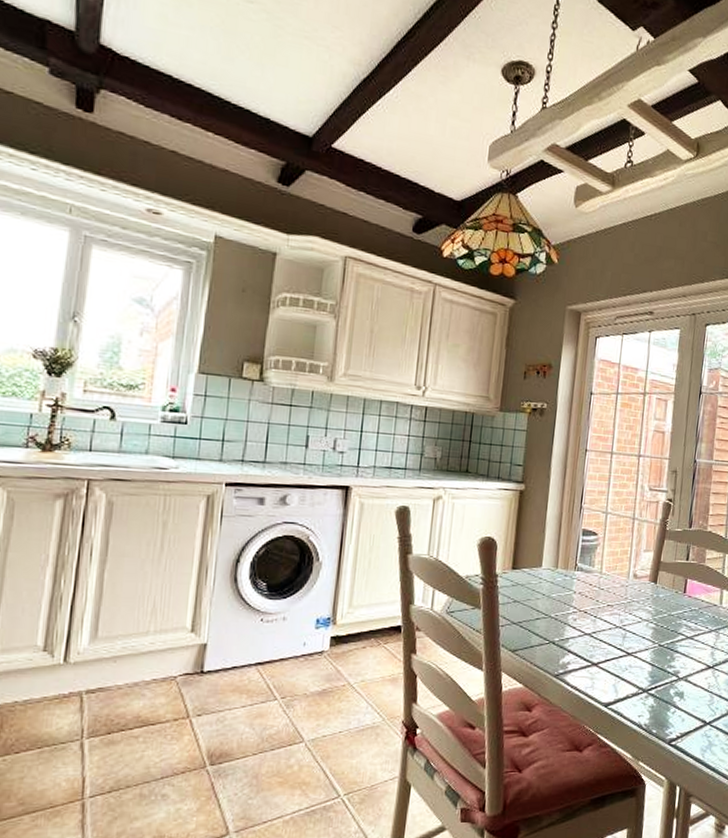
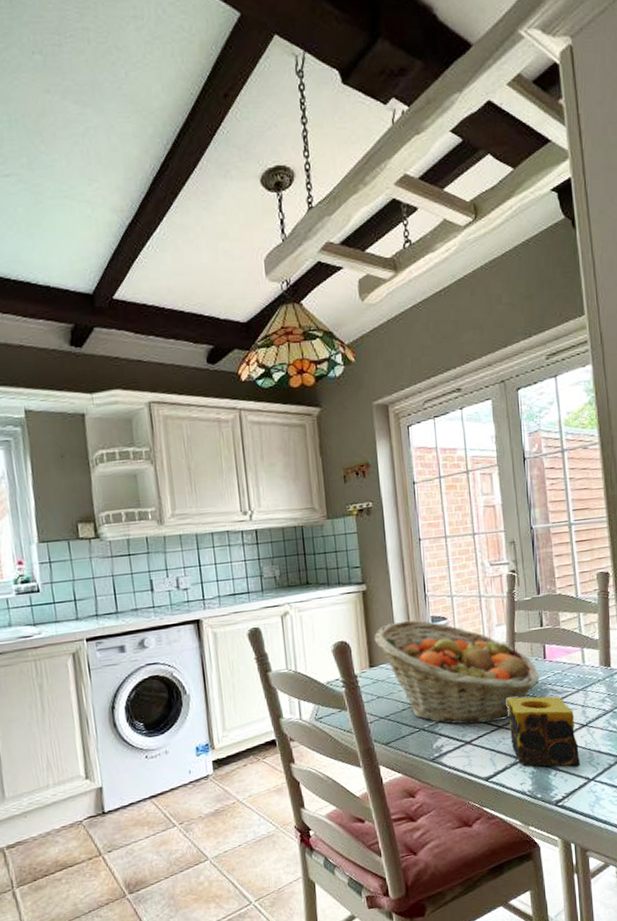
fruit basket: none [522,528,676,647] -> present [374,620,539,725]
candle: none [637,625,703,708] -> present [507,696,581,767]

